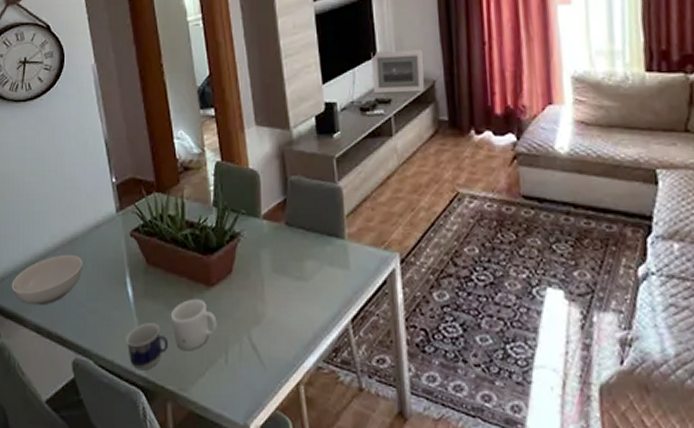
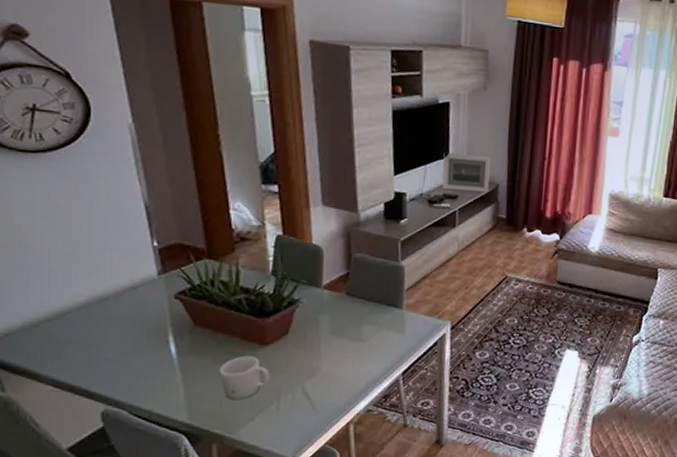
bowl: present [11,254,82,305] -> none [19,313,114,361]
cup: present [126,323,169,371] -> none [167,377,217,418]

